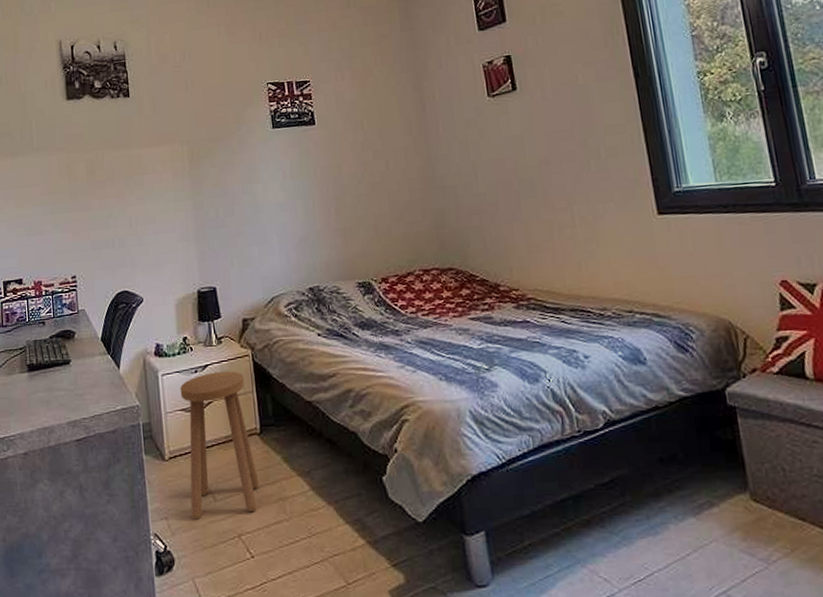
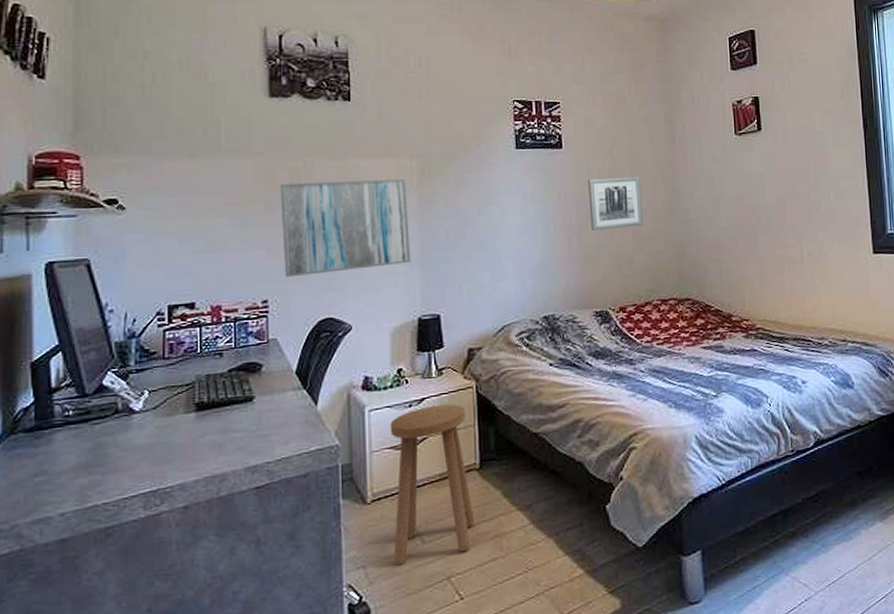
wall art: none [79,163,188,256] -> present [280,178,411,278]
wall art: none [341,147,400,203] -> present [587,177,644,231]

